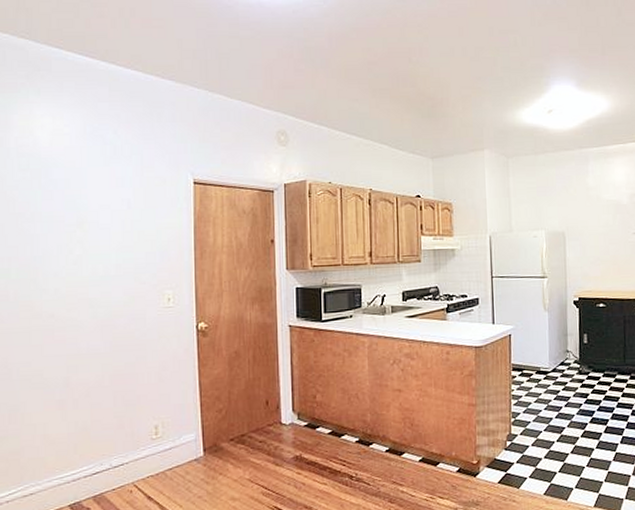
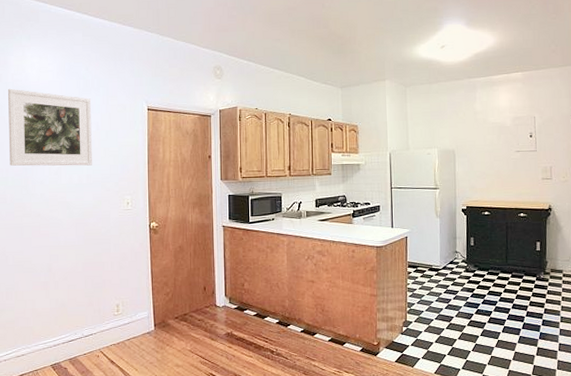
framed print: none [9,155,122,254] -> present [7,88,92,166]

